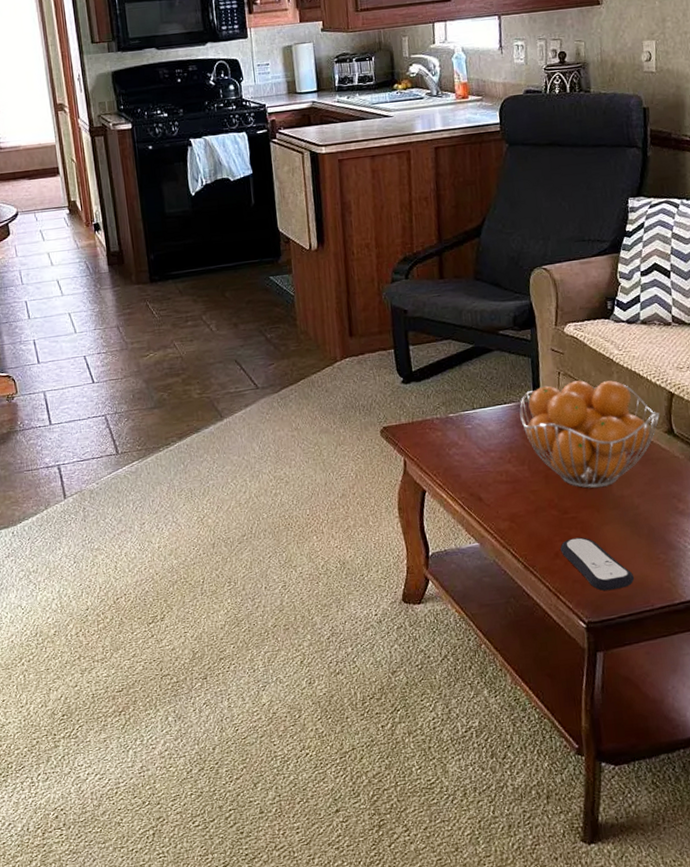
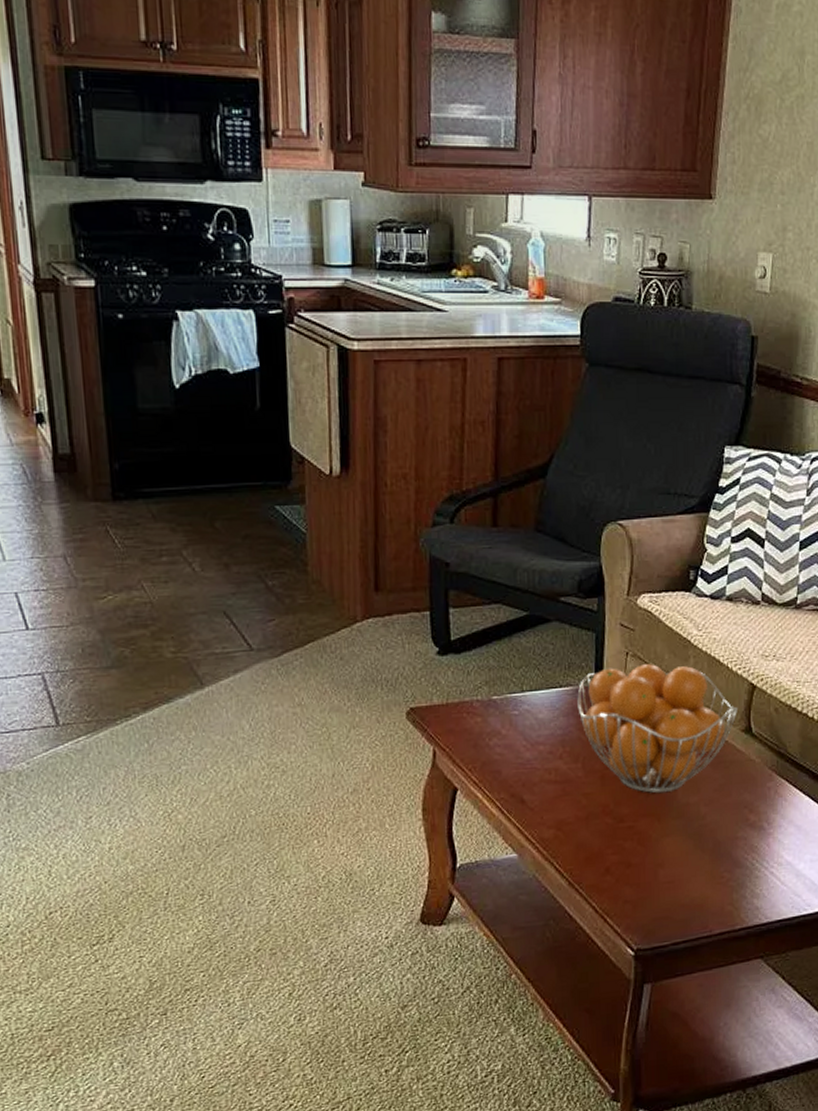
remote control: present [560,537,635,591] -> none [612,850,694,914]

